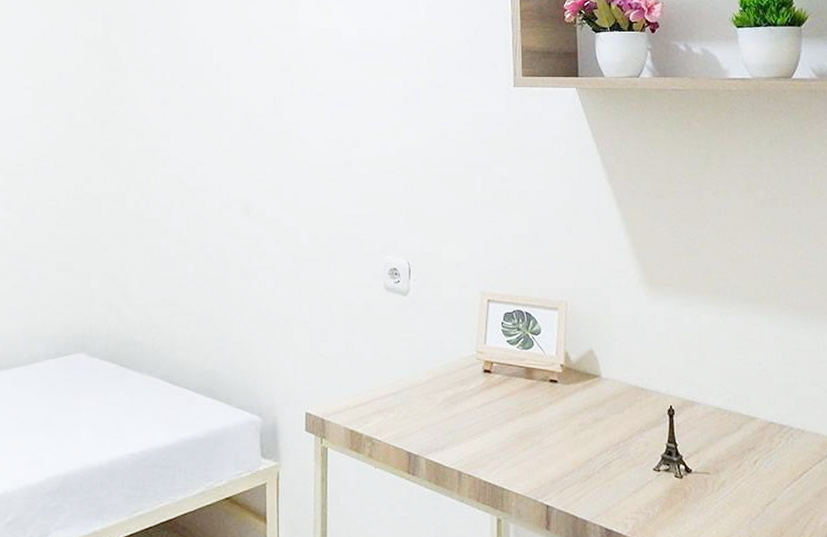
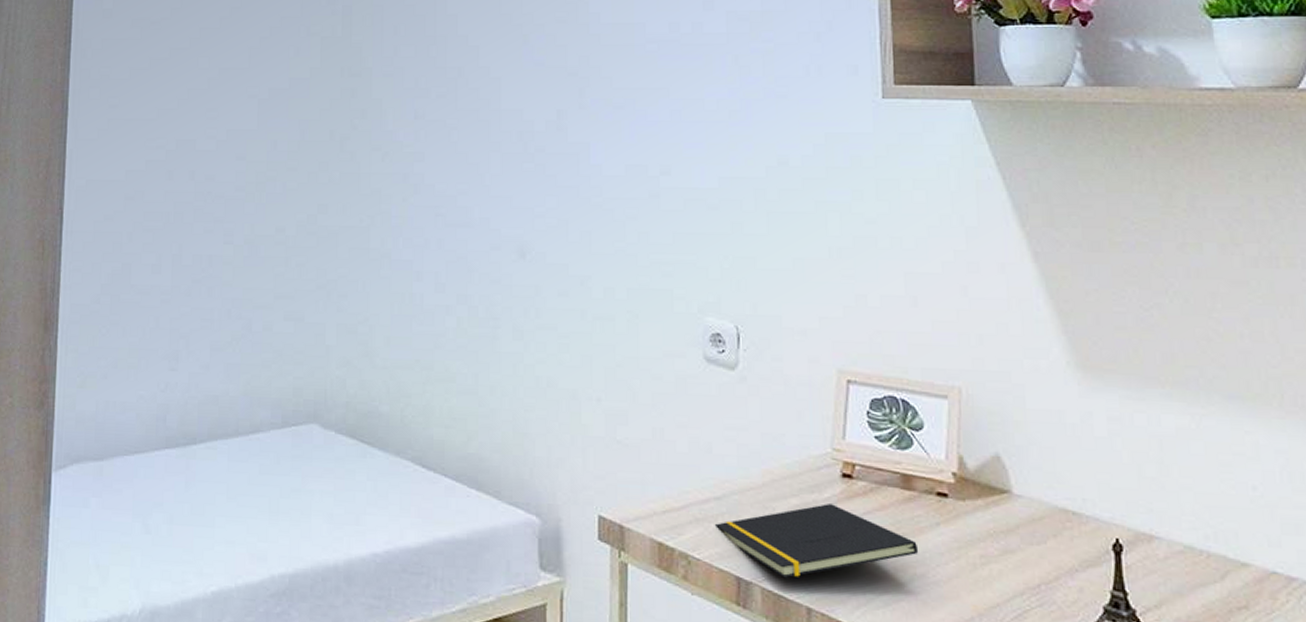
notepad: none [391,393,537,450] -> present [714,504,919,578]

